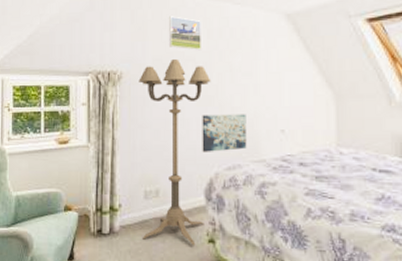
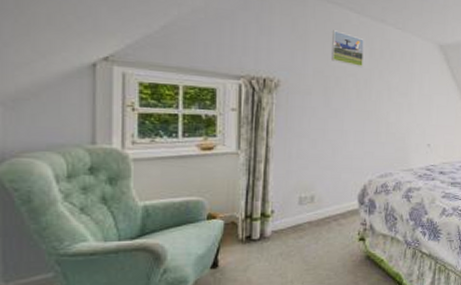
floor lamp: present [139,58,211,246] -> none [296,72,371,245]
wall art: present [202,114,247,152] -> none [358,128,400,162]

